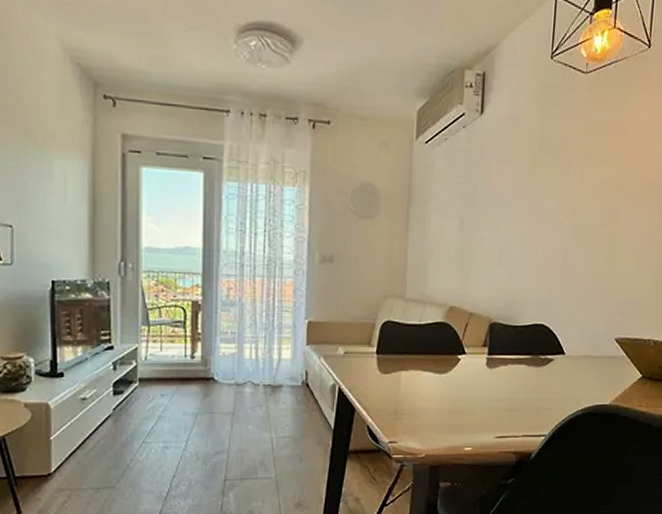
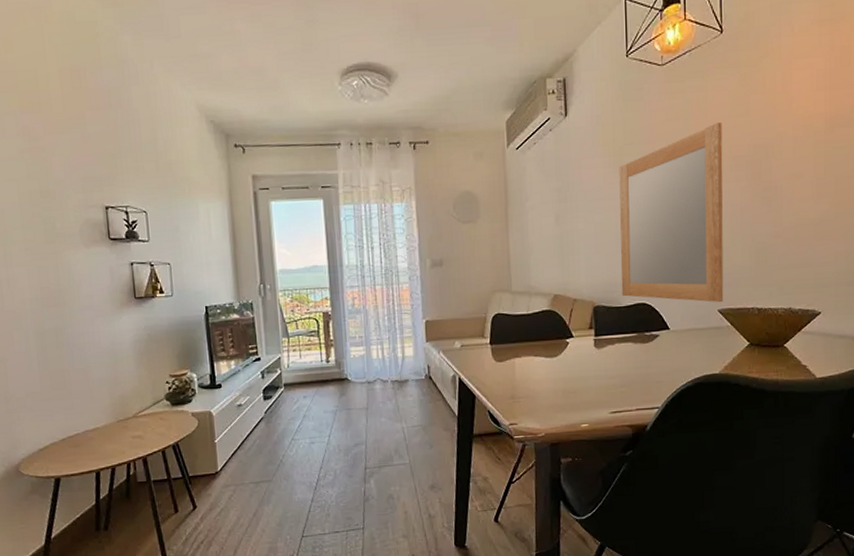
home mirror: none [520,142,640,330] -> present [619,122,724,302]

